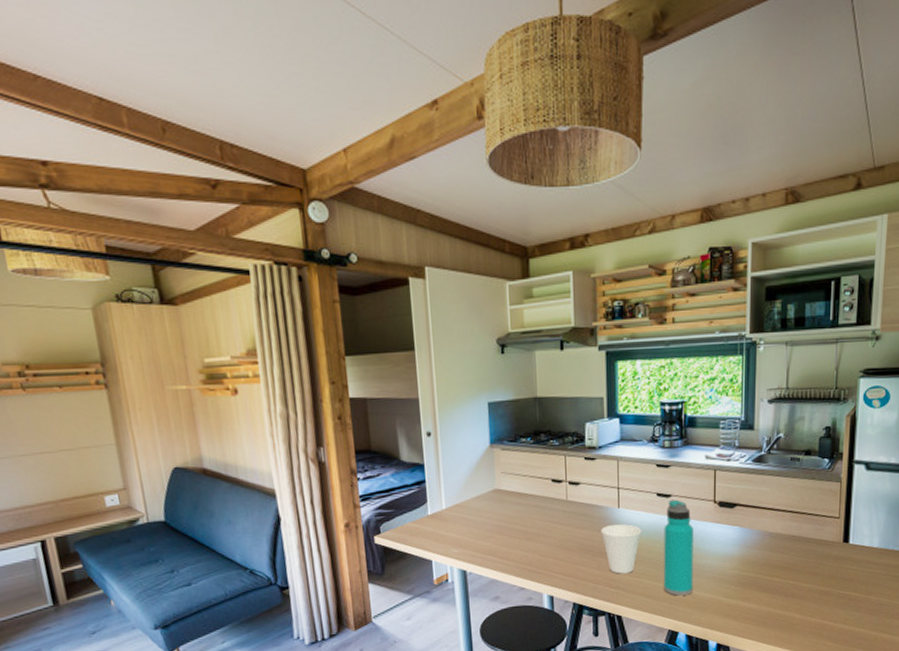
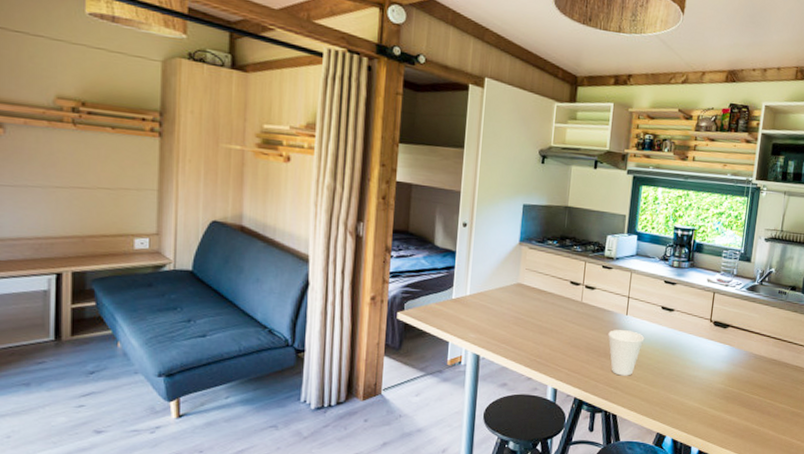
water bottle: present [664,499,694,596] -> none [658,314,690,402]

